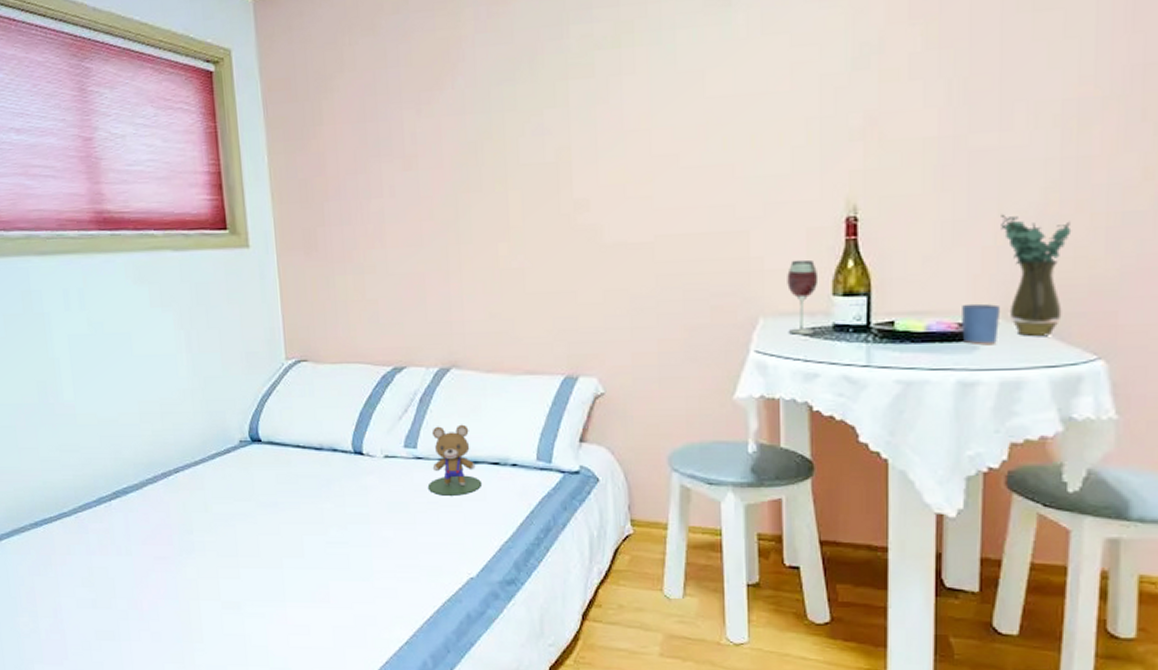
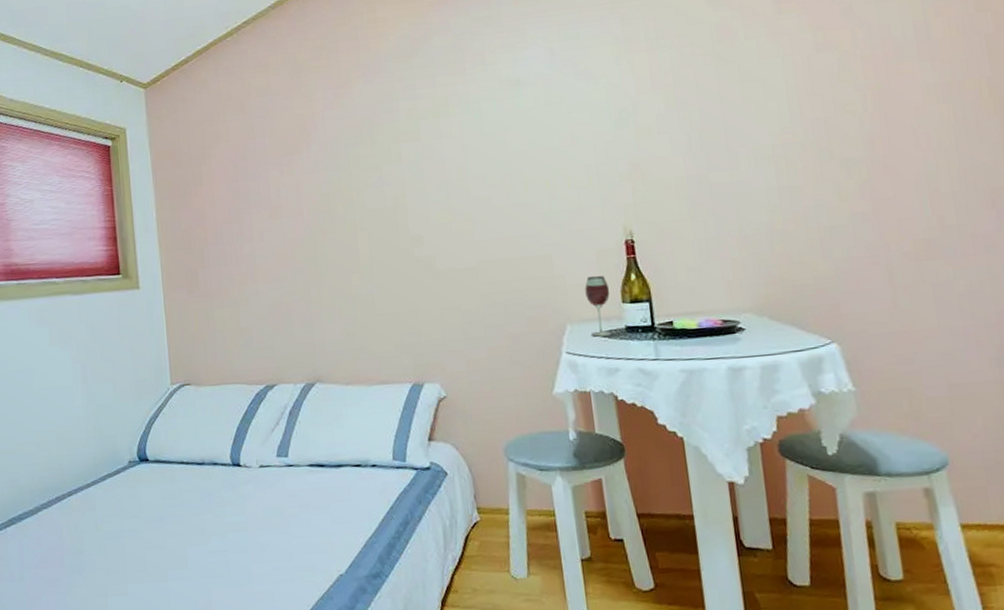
teddy bear: present [427,424,481,496] -> none [298,432,346,499]
mug: present [962,303,999,346] -> none [723,303,754,337]
vase: present [1001,214,1072,336] -> none [741,232,799,327]

